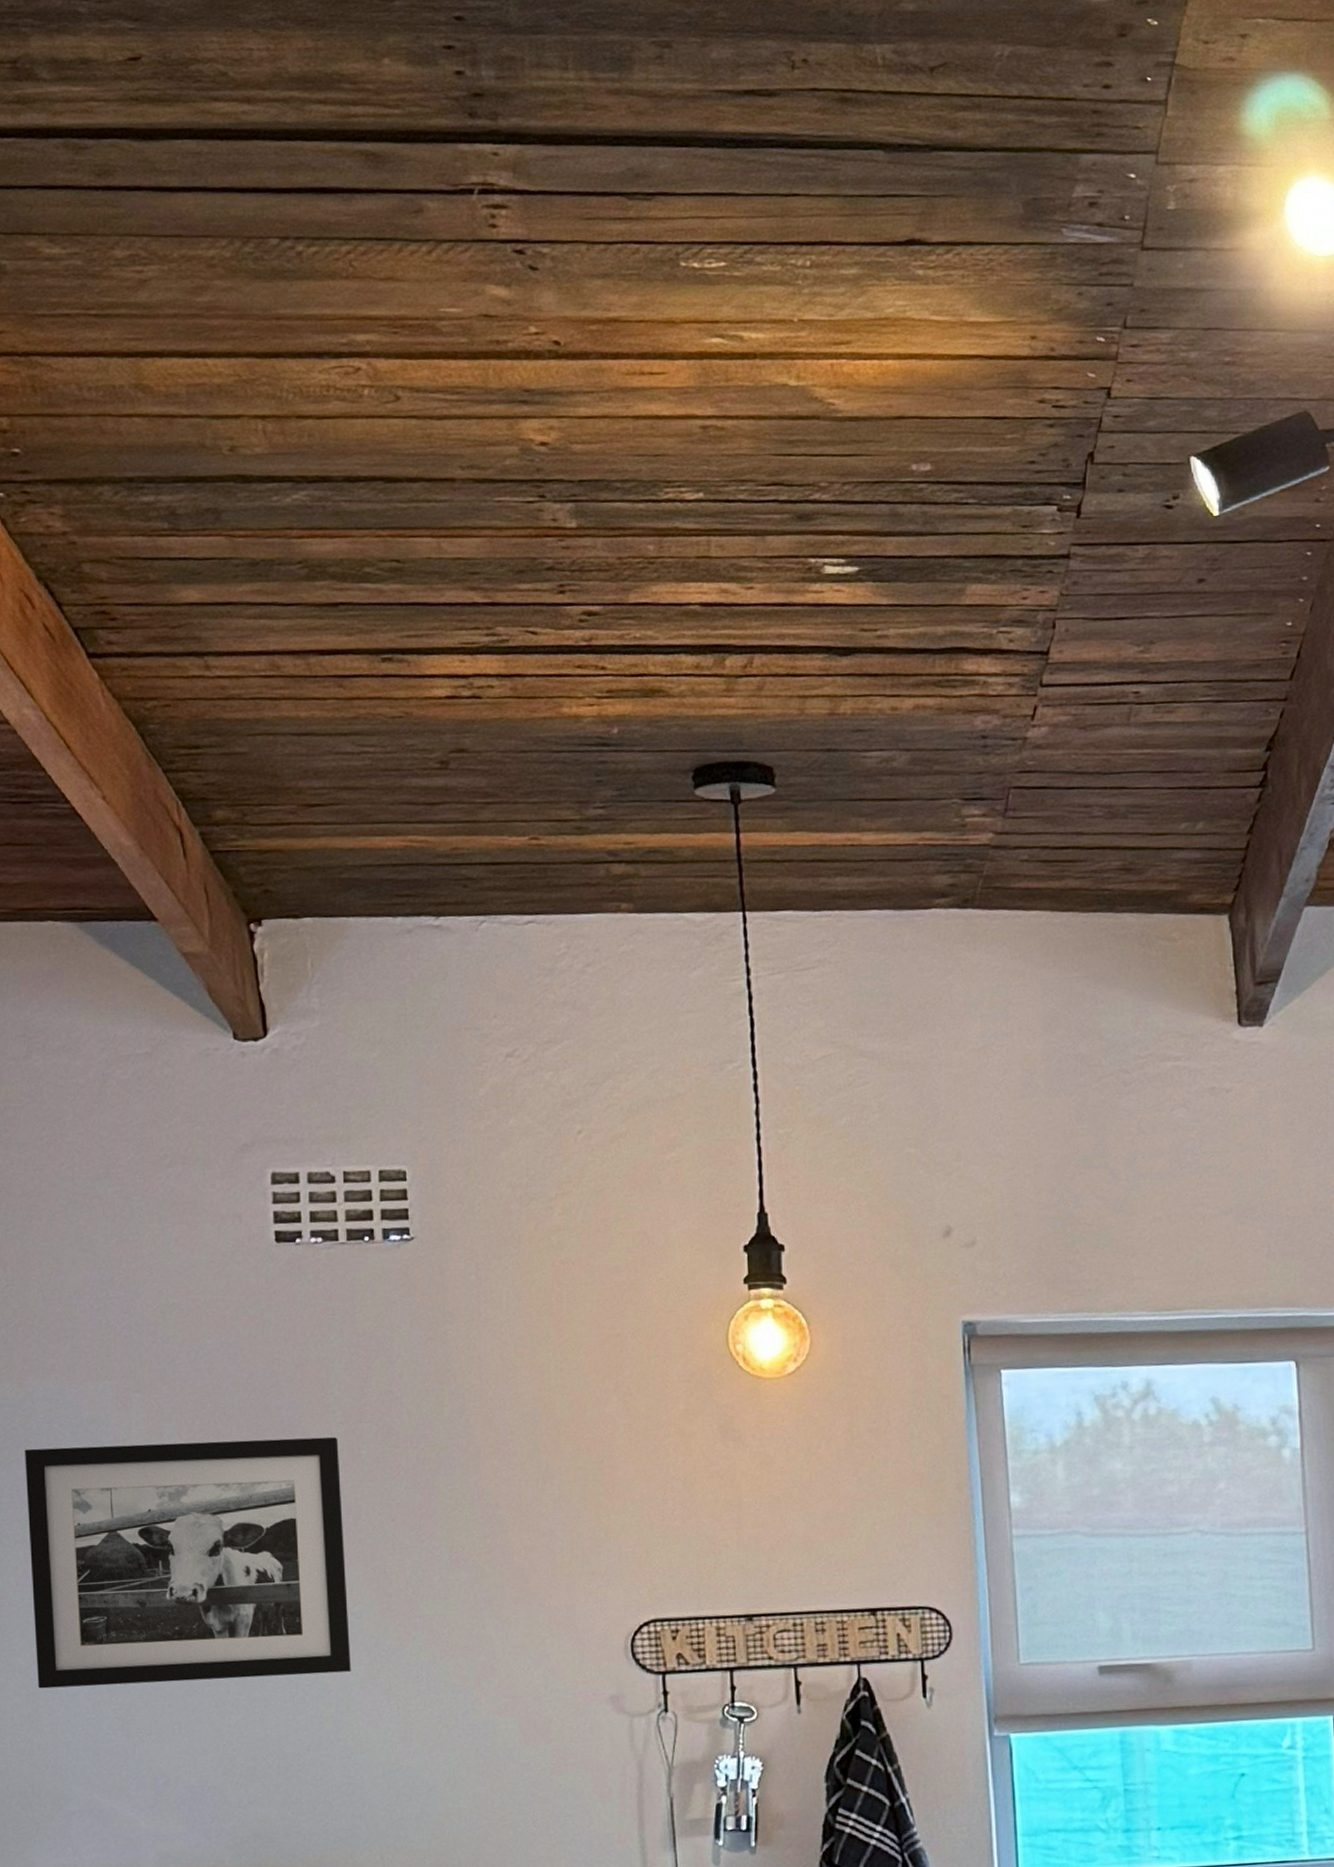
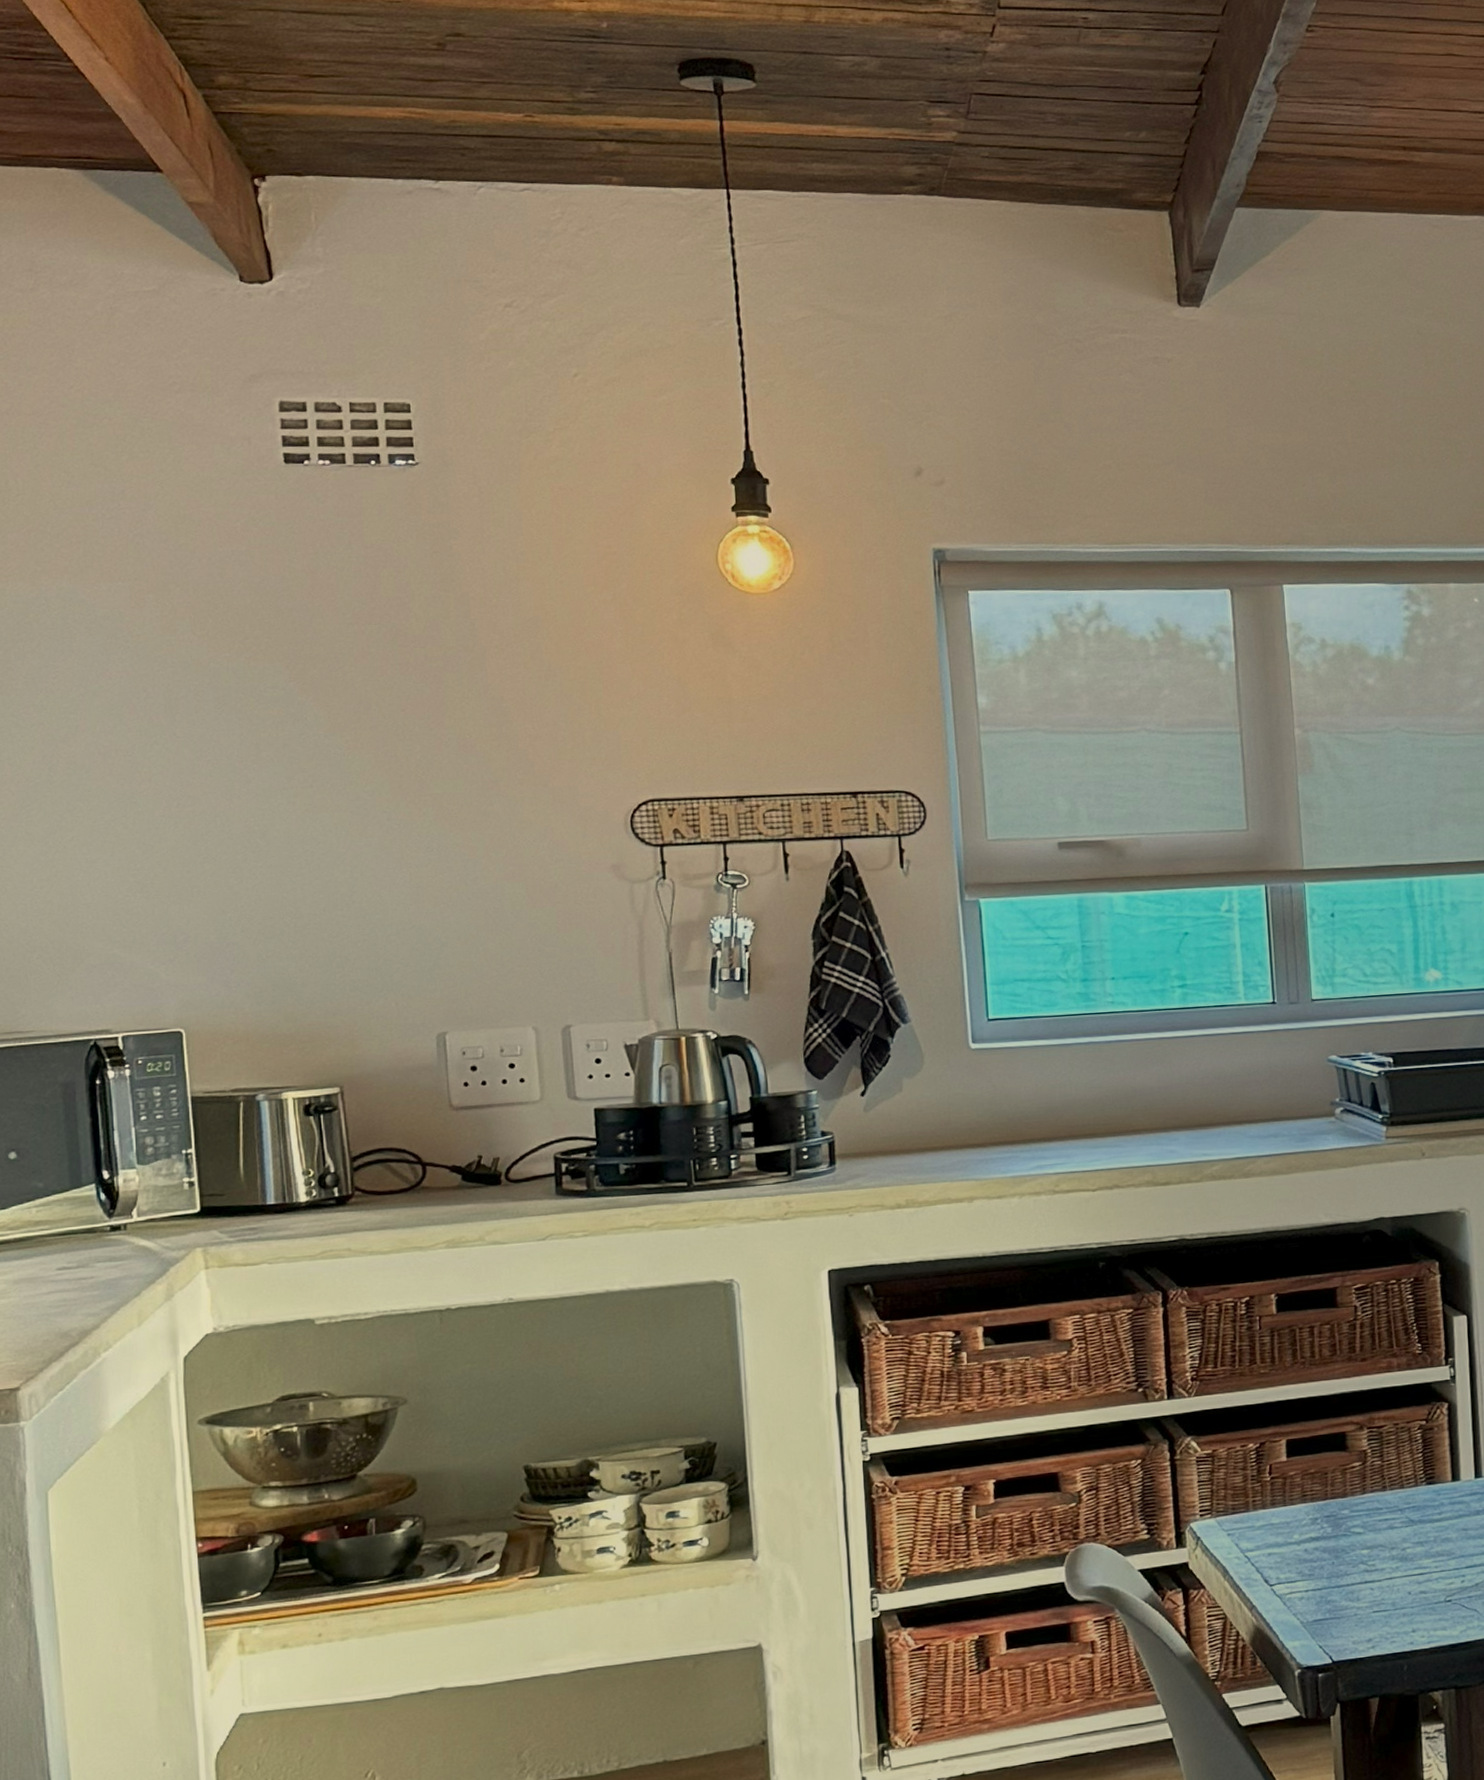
picture frame: present [24,1437,351,1689] -> none [39,636,364,856]

